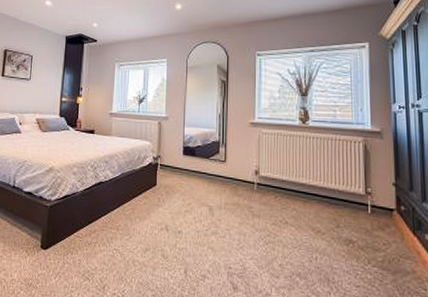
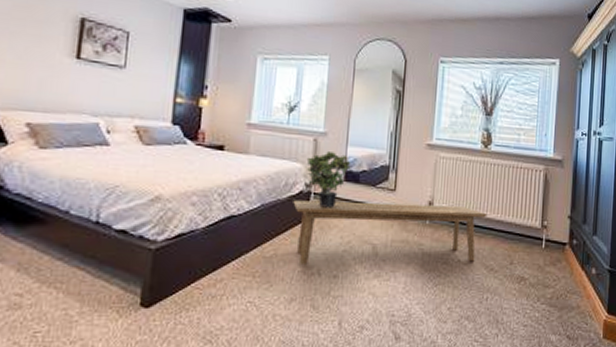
bench: none [145,170,310,224] -> present [293,200,487,266]
potted plant: none [153,131,188,176] -> present [306,150,351,208]

